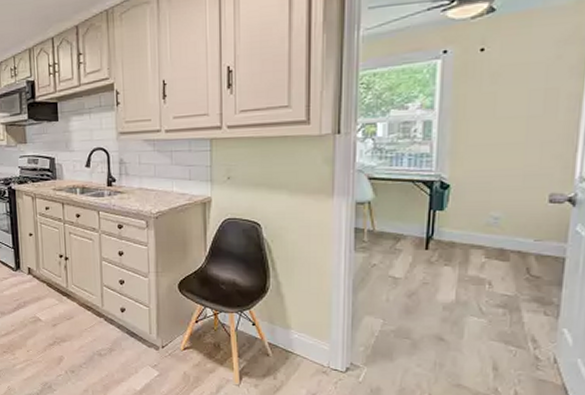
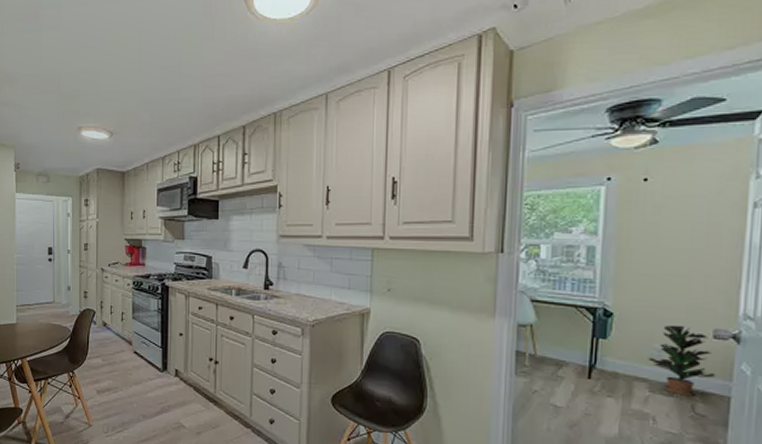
potted plant: none [484,192,551,260] -> present [648,324,716,397]

